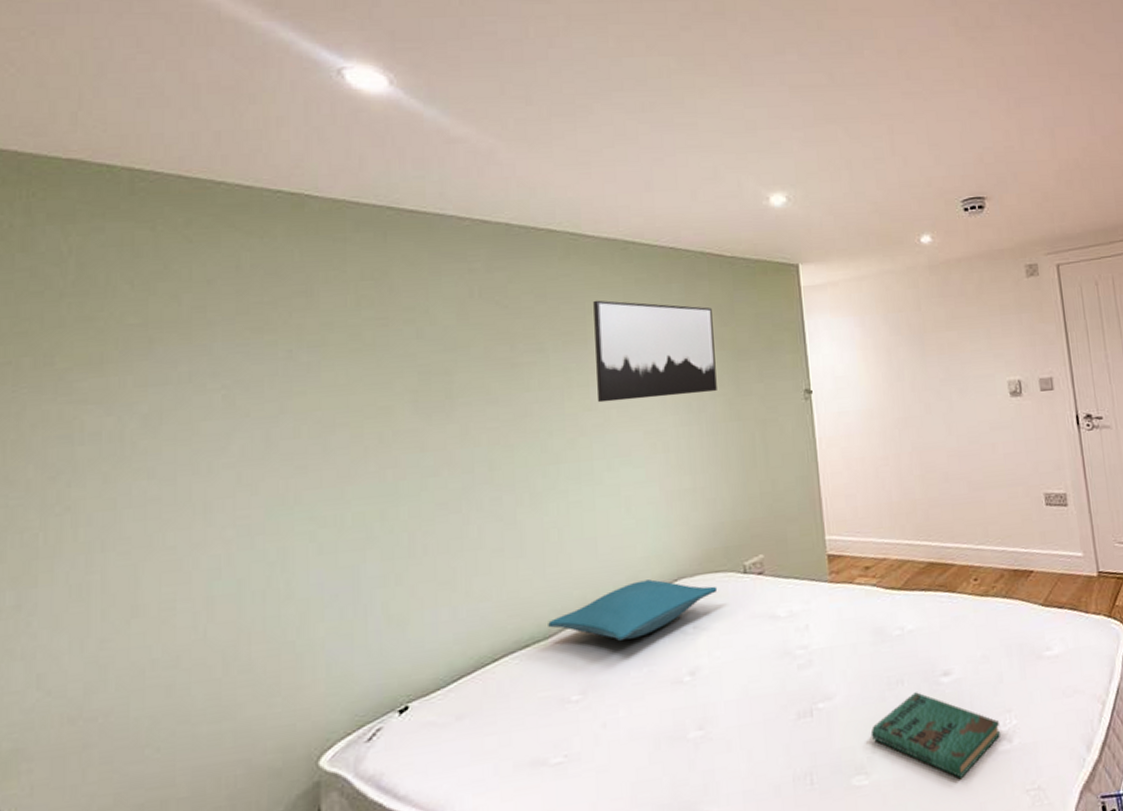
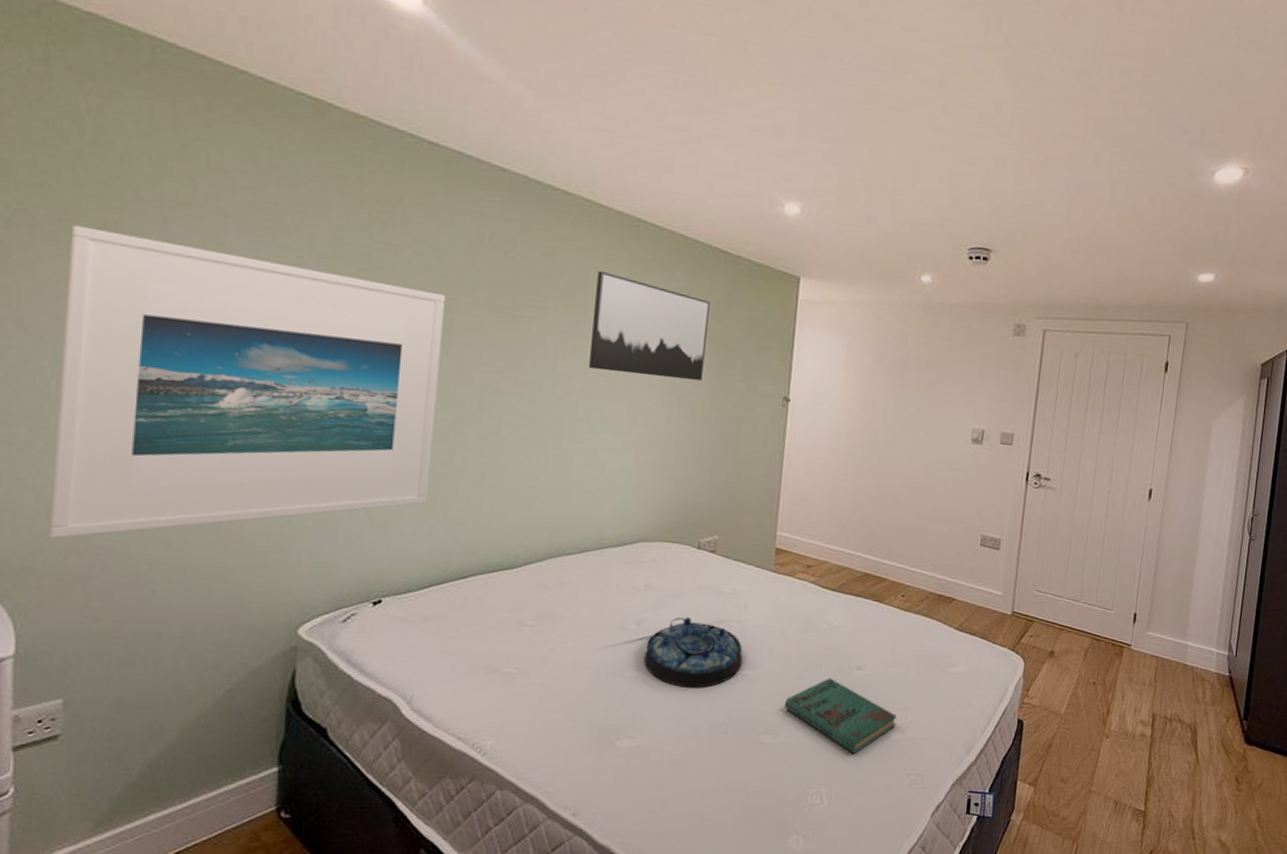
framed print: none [39,357,446,711] -> present [48,225,446,538]
pillow: present [548,579,718,641] -> none [515,535,672,584]
serving tray: none [705,653,816,739] -> present [644,617,743,688]

